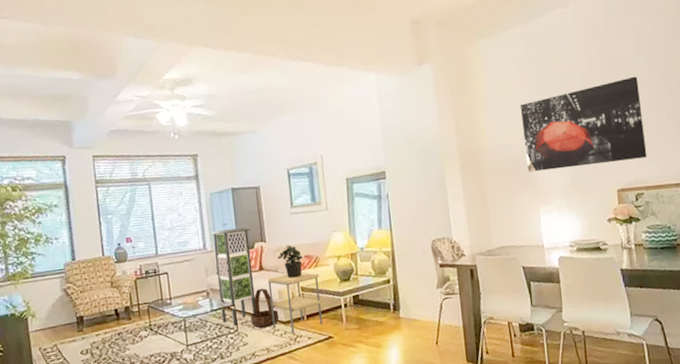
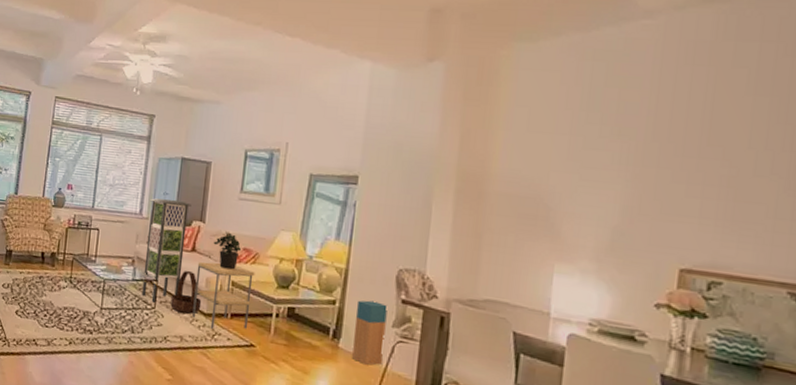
pouf: none [407,271,435,326] -> present [352,300,388,366]
wall art: present [519,76,647,172] -> none [547,124,748,237]

